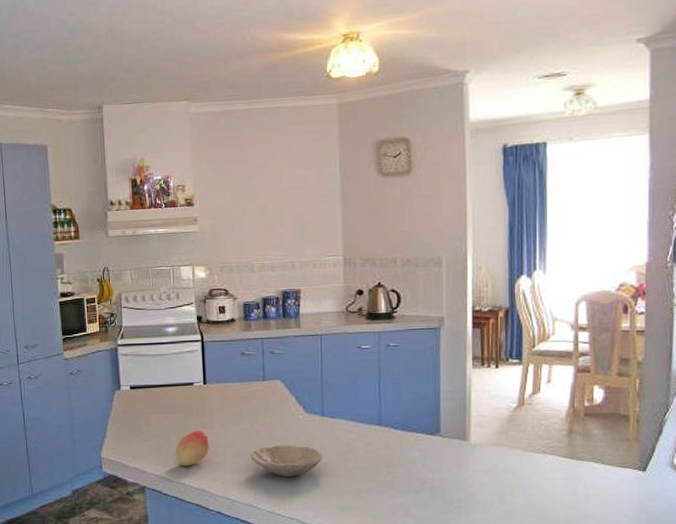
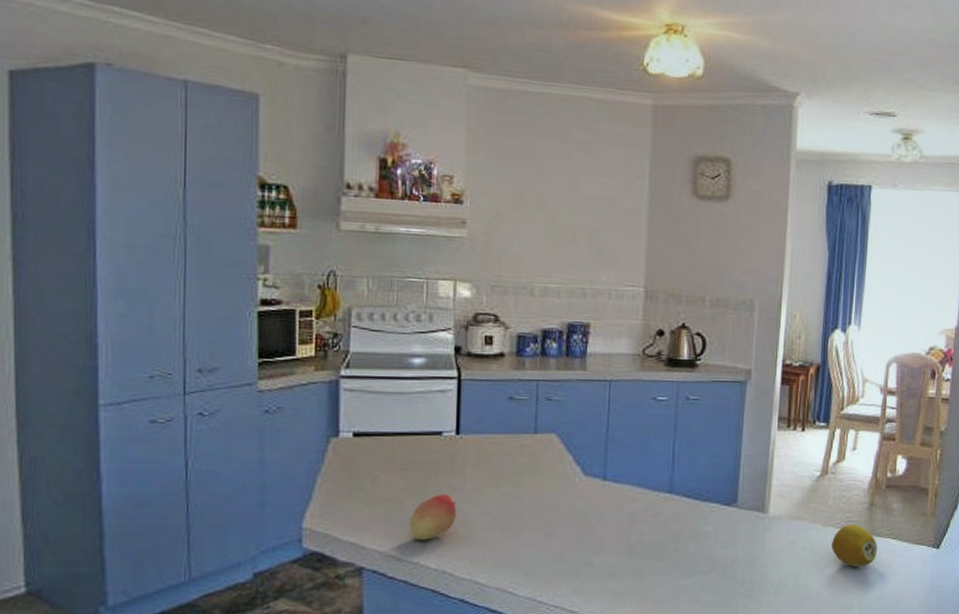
bowl: present [250,445,324,476] -> none [510,515,601,554]
fruit: none [534,449,581,488] -> present [831,524,878,567]

